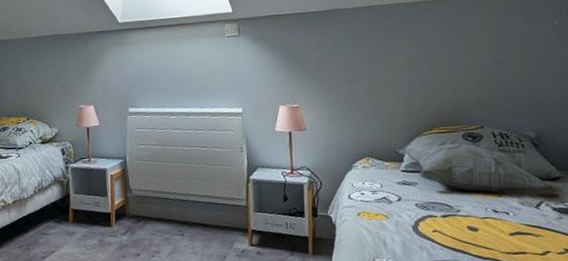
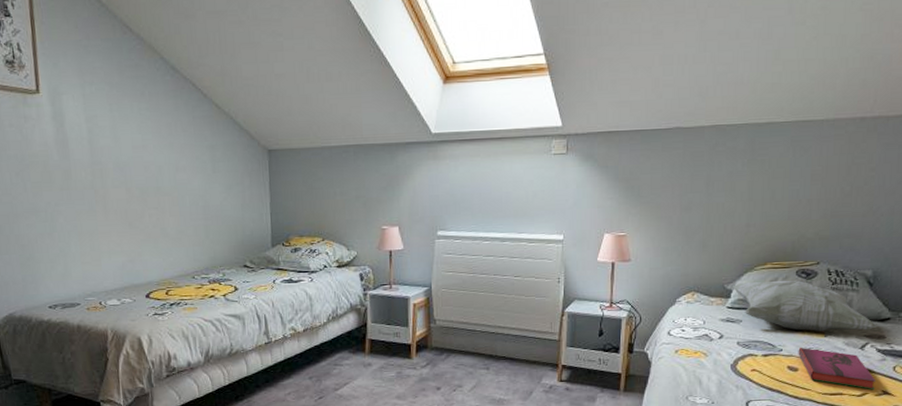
hardback book: none [475,207,557,249] -> present [798,347,876,390]

